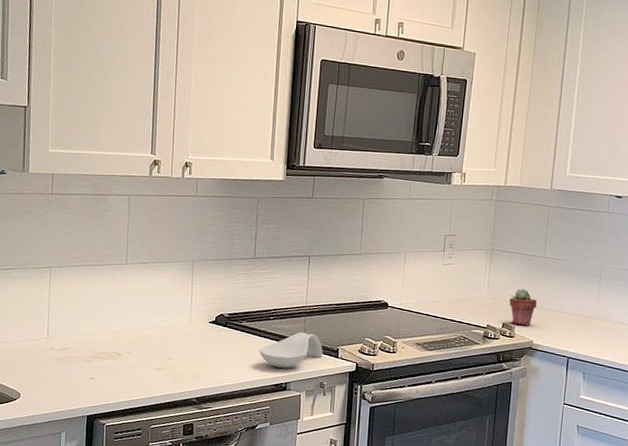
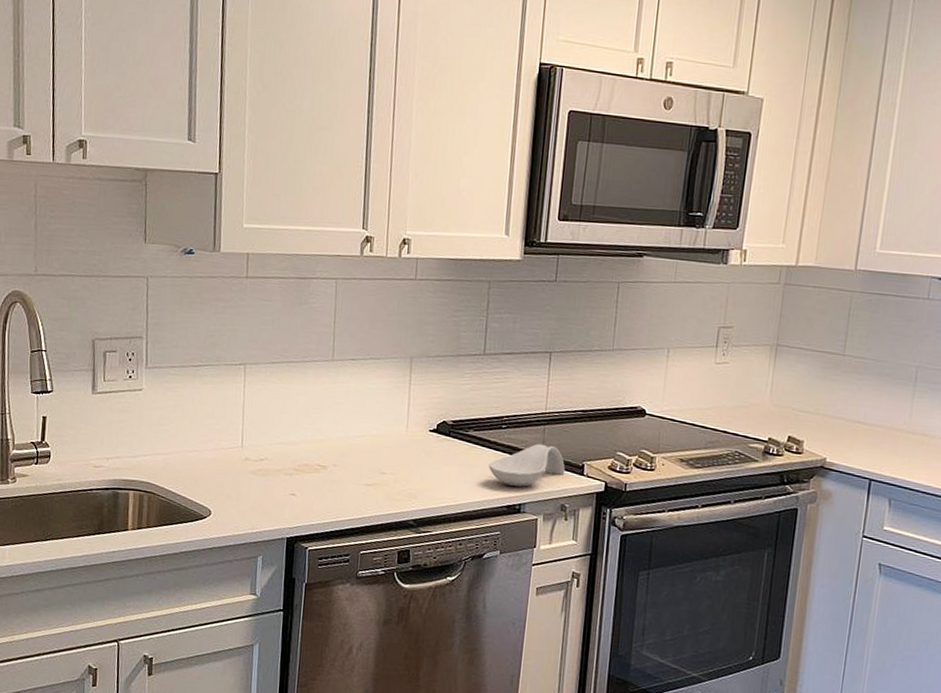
potted succulent: present [509,288,538,326] -> none [797,393,833,440]

